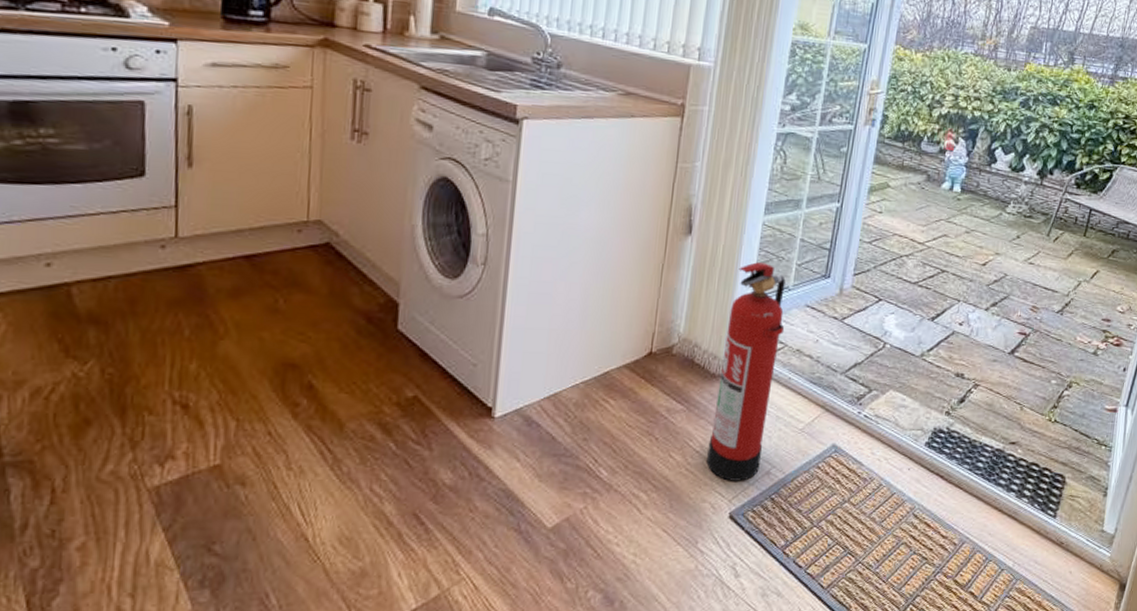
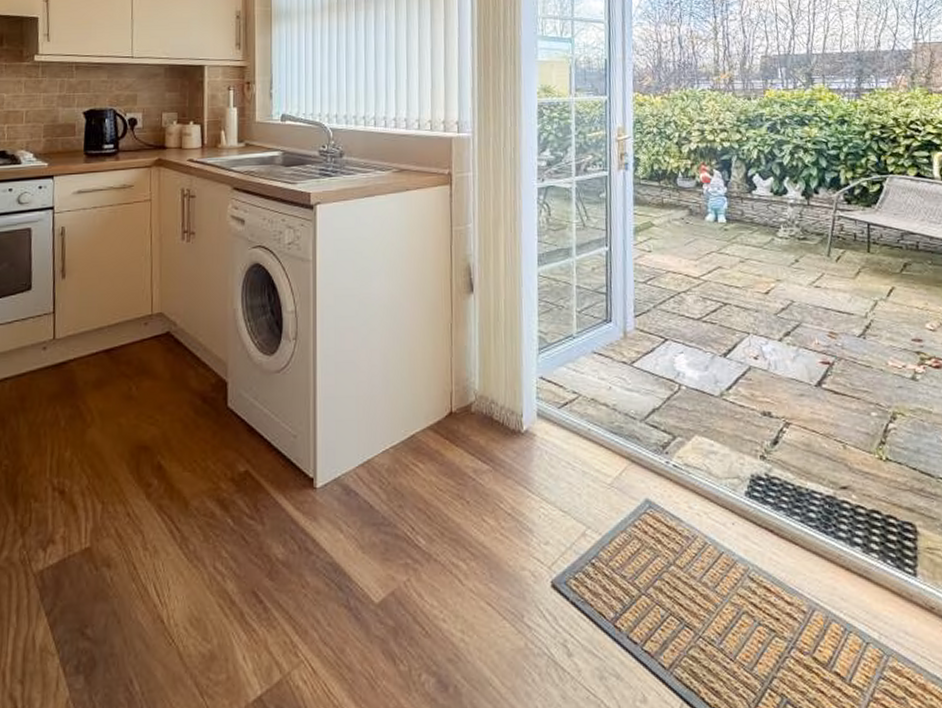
fire extinguisher: present [706,262,786,481] -> none [519,313,576,545]

